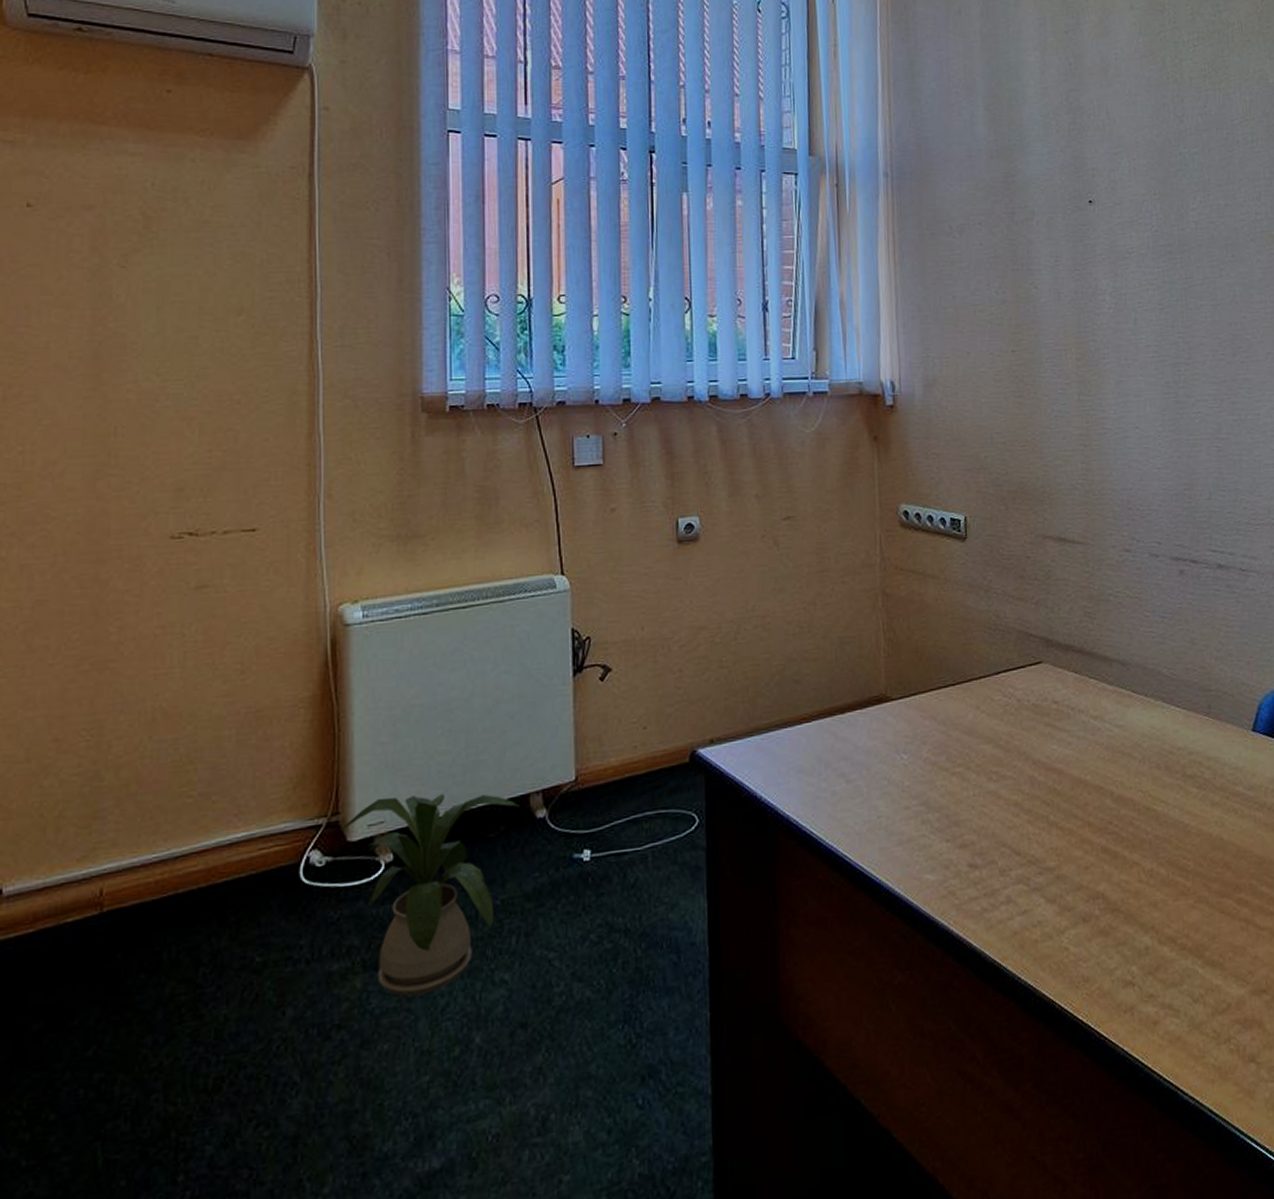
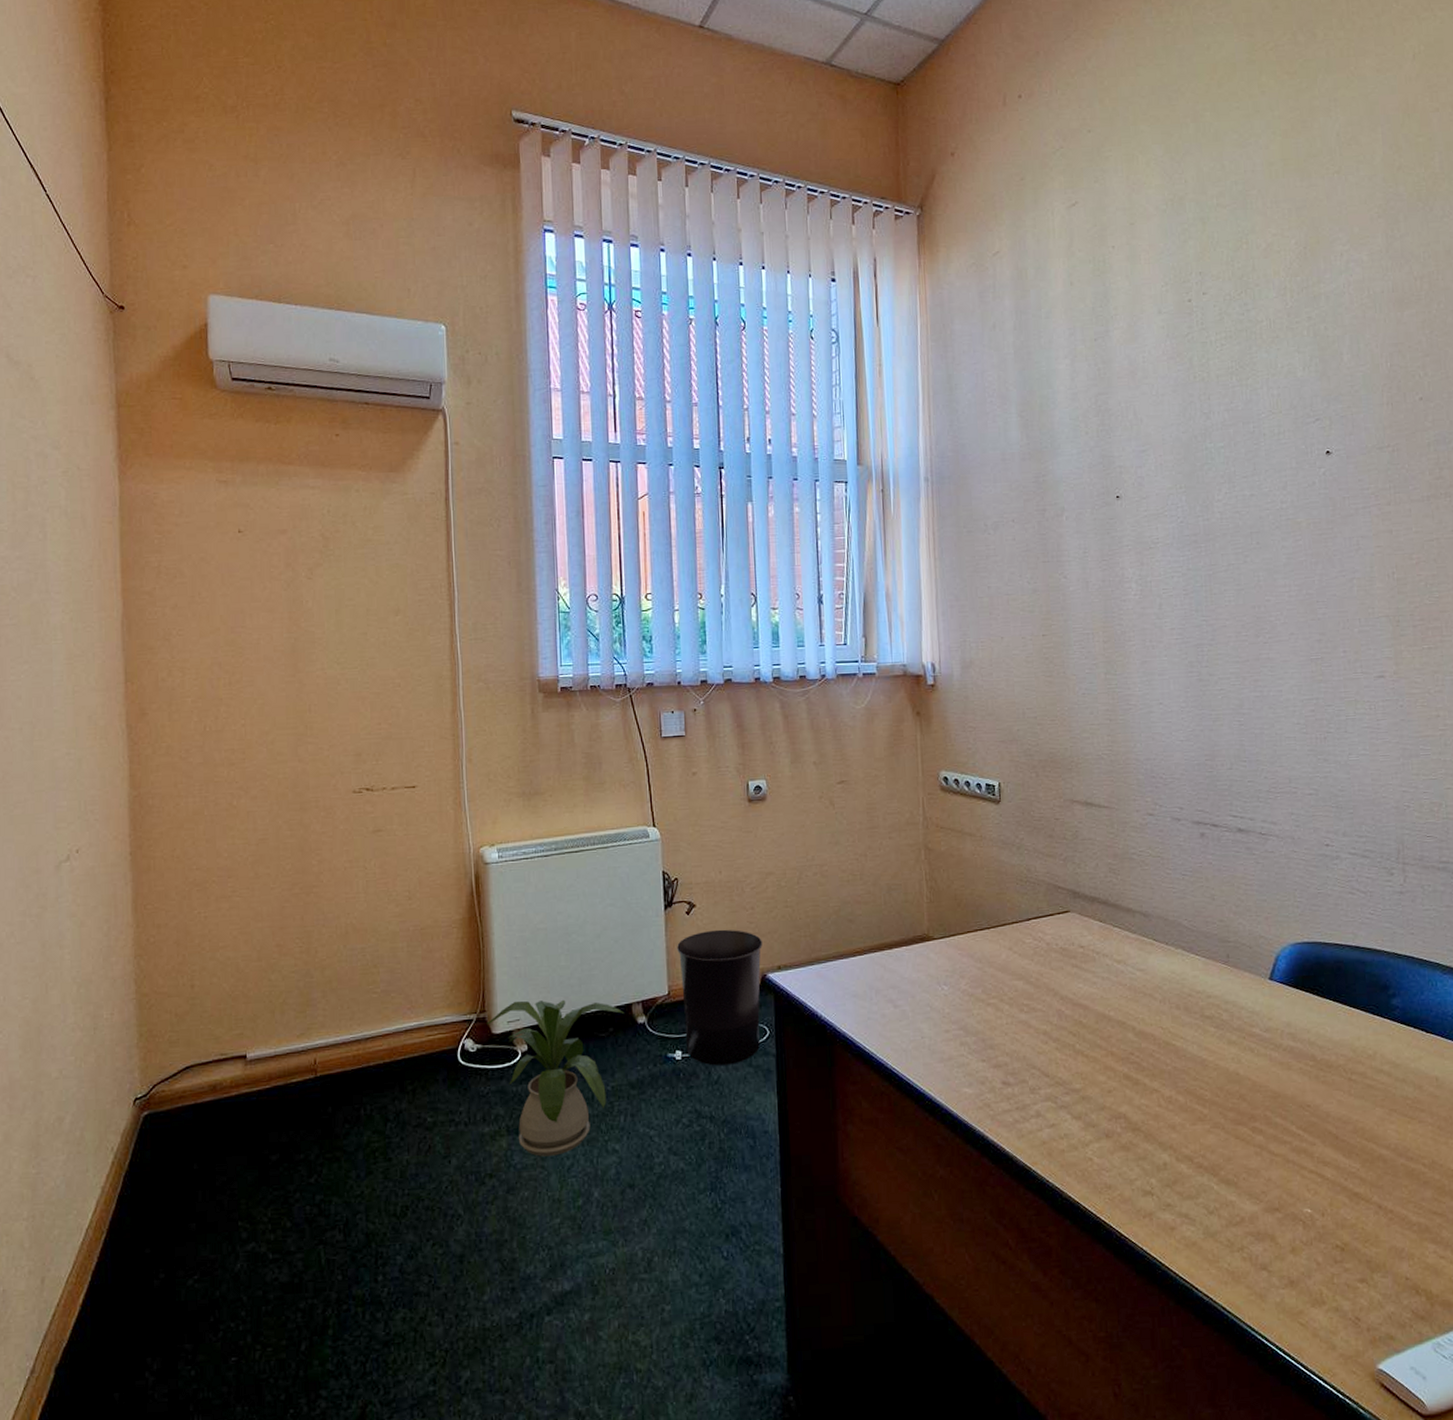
waste bin: none [588,697,692,866] -> present [677,929,763,1066]

